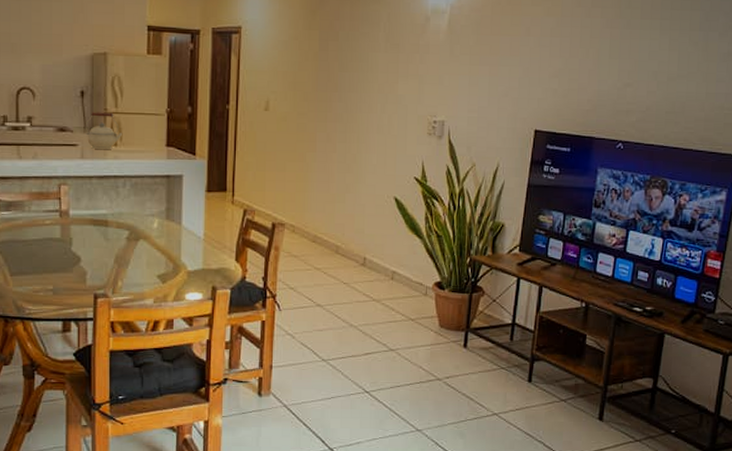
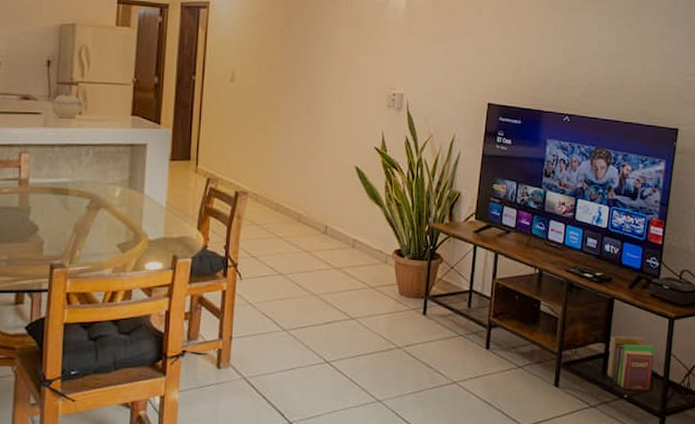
books: none [654,371,706,427] -> present [607,335,654,391]

